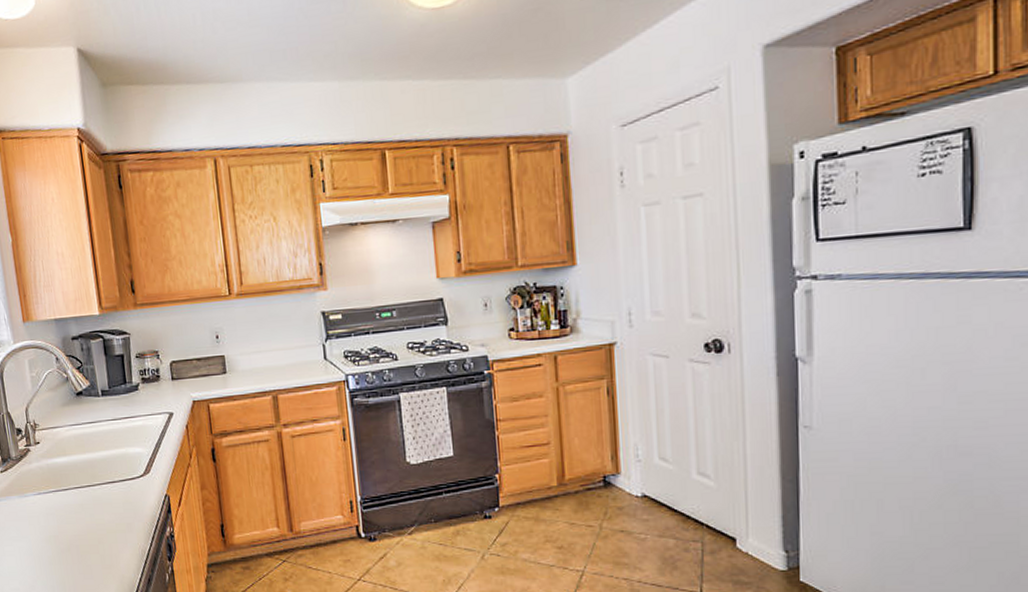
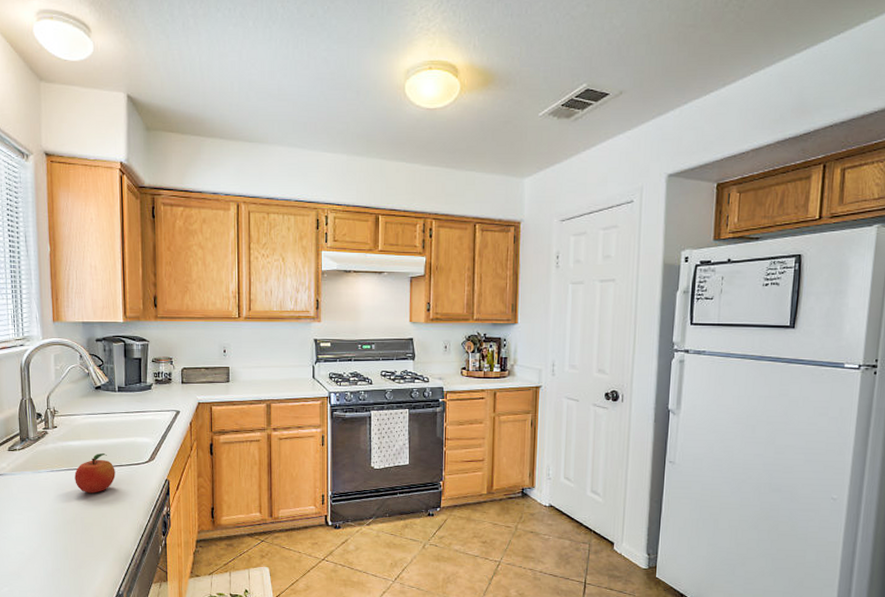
fruit: none [63,469,109,517] -> present [74,453,116,493]

